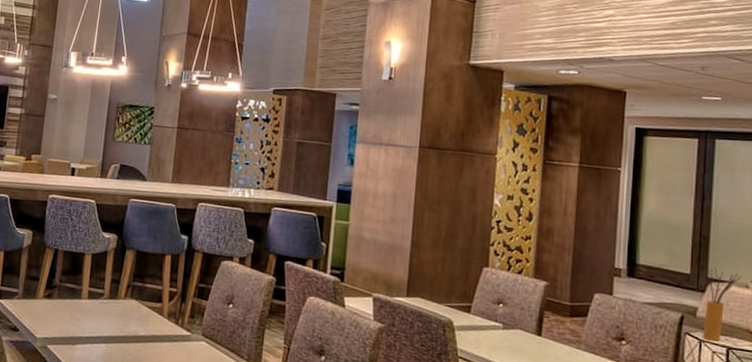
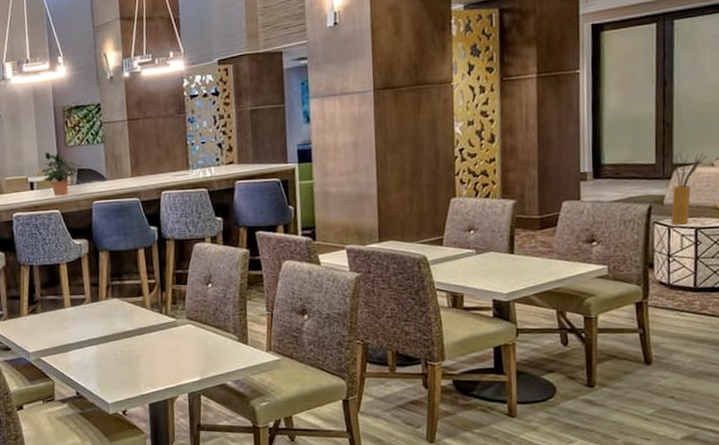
potted plant: none [84,142,126,188] -> present [41,152,82,197]

